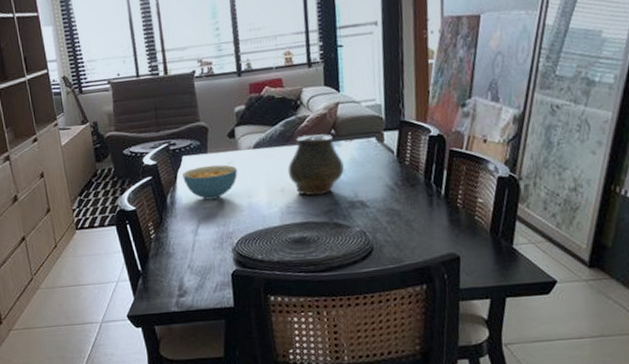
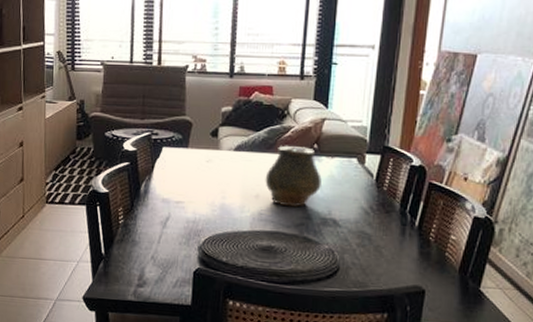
cereal bowl: present [182,164,238,200] -> none [160,160,215,195]

